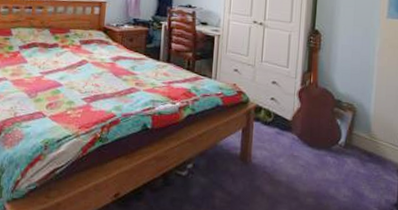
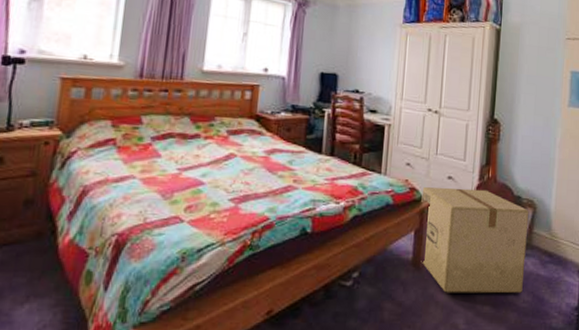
cardboard box: none [248,91,349,188] -> present [421,187,529,294]

